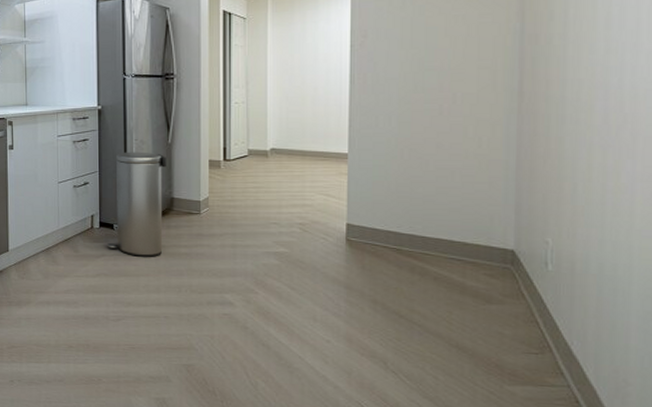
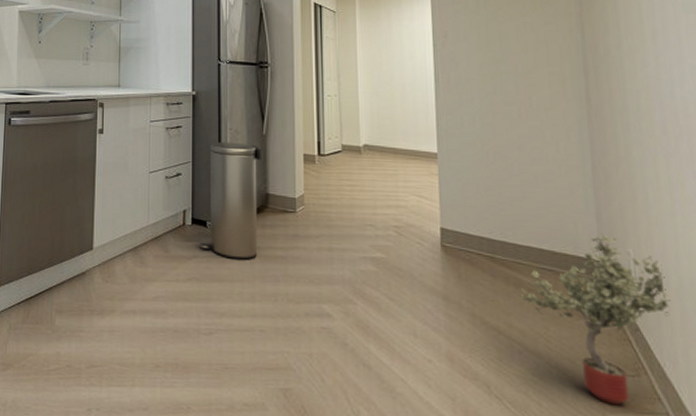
potted tree: none [424,225,587,379] -> present [519,234,671,406]

